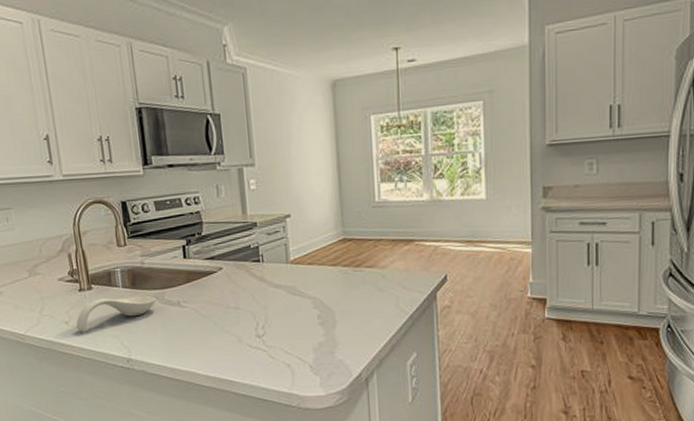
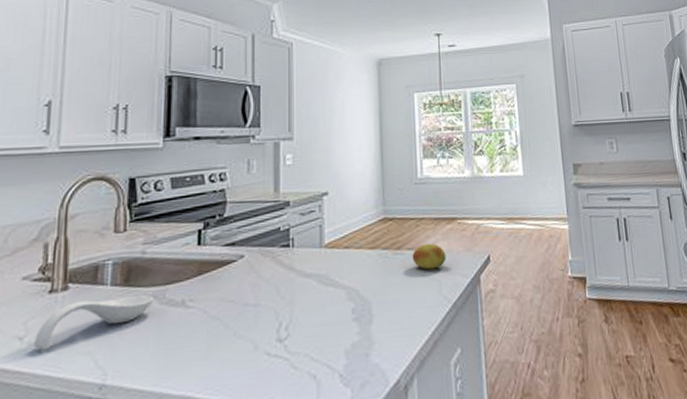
fruit: none [370,262,404,286] -> present [412,243,446,270]

